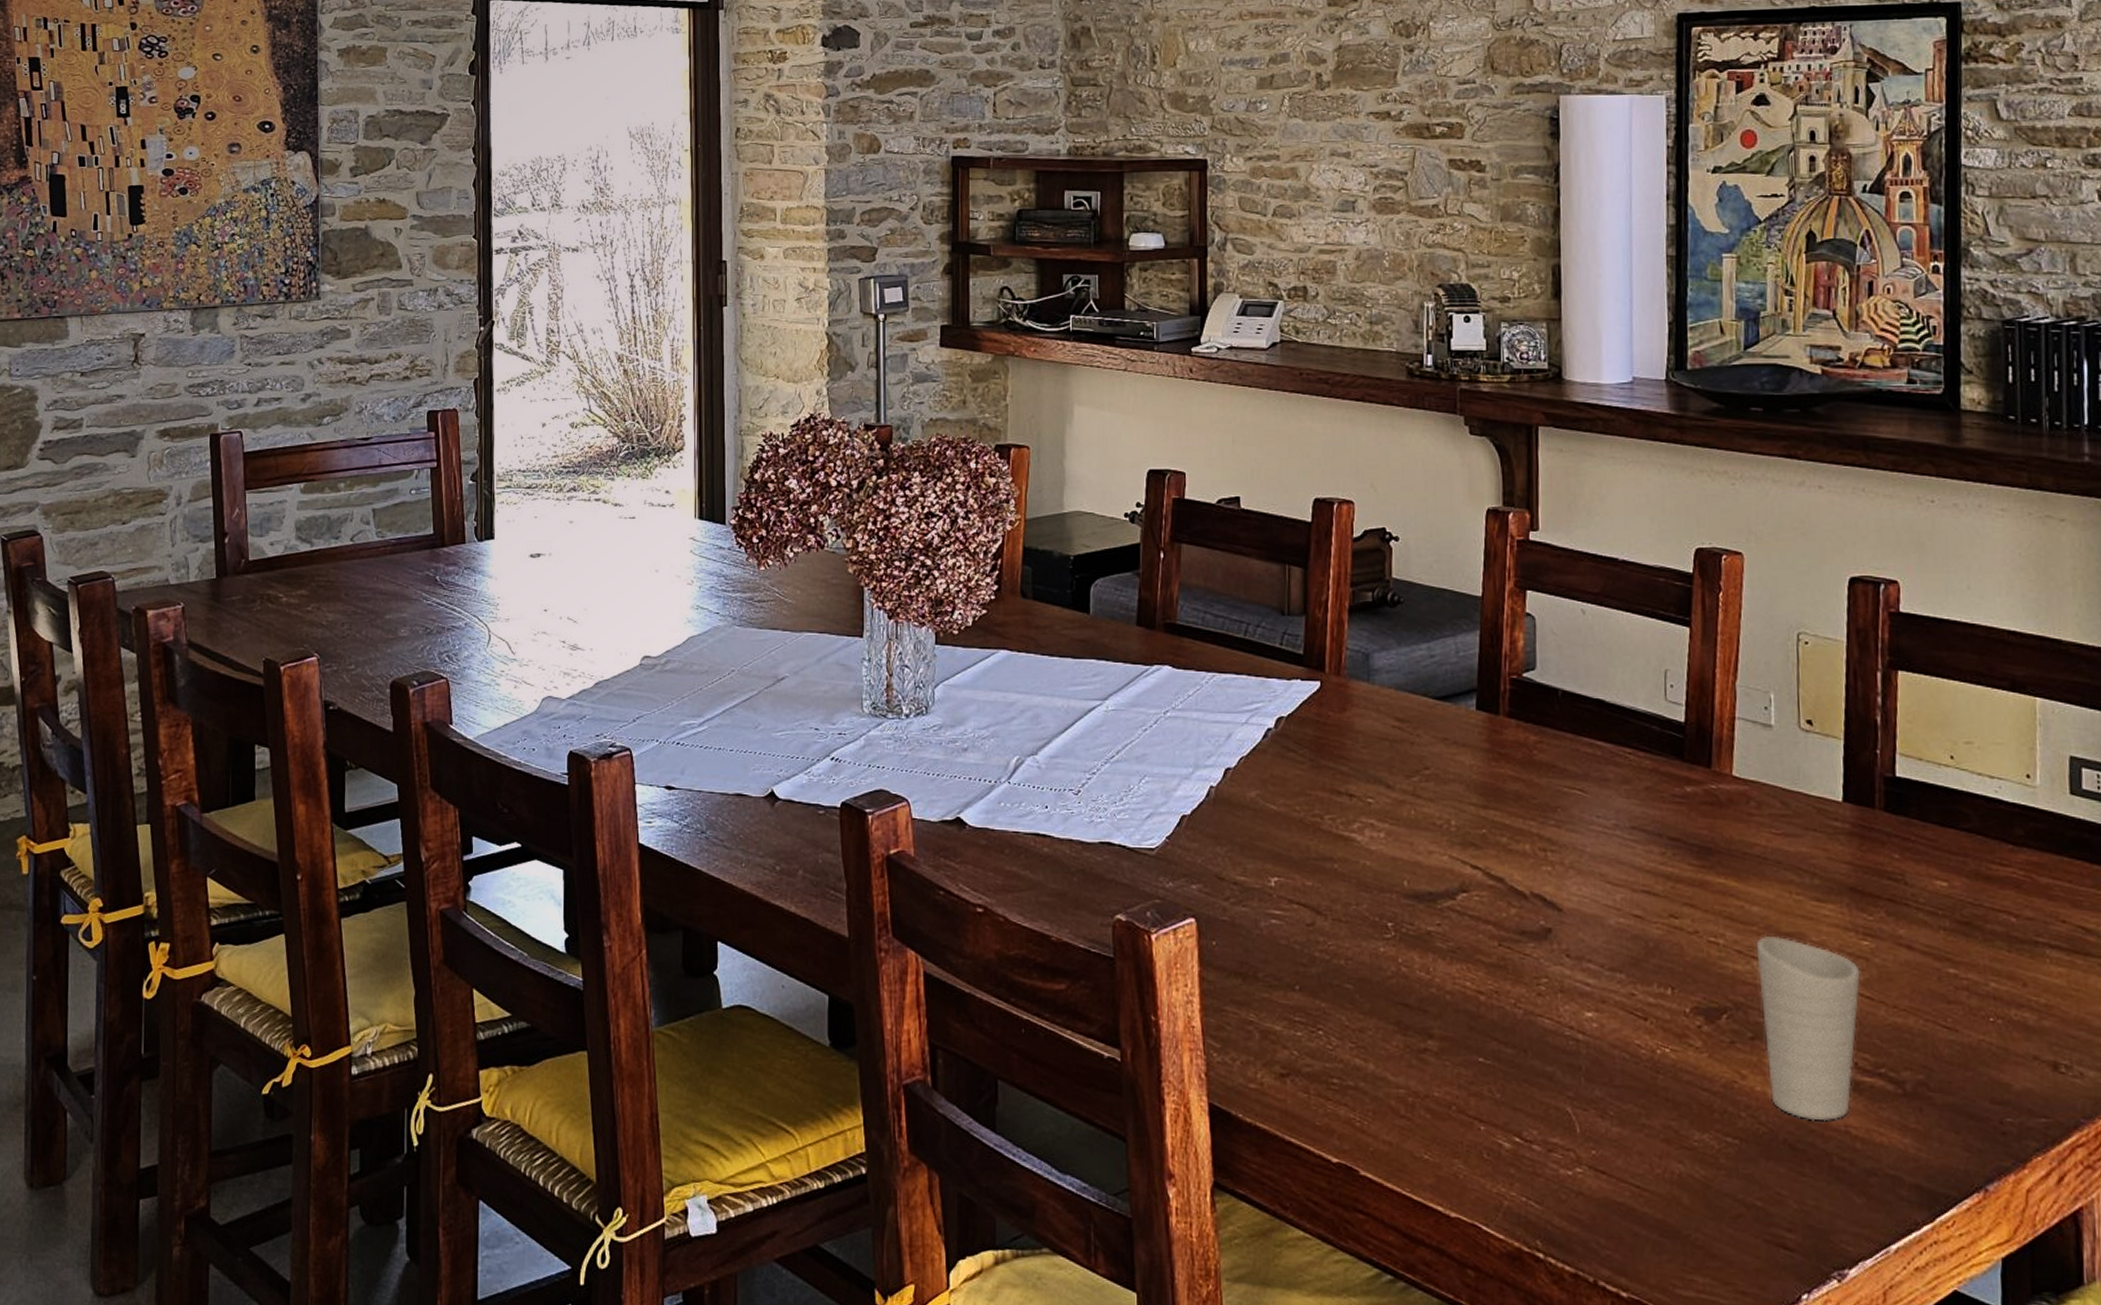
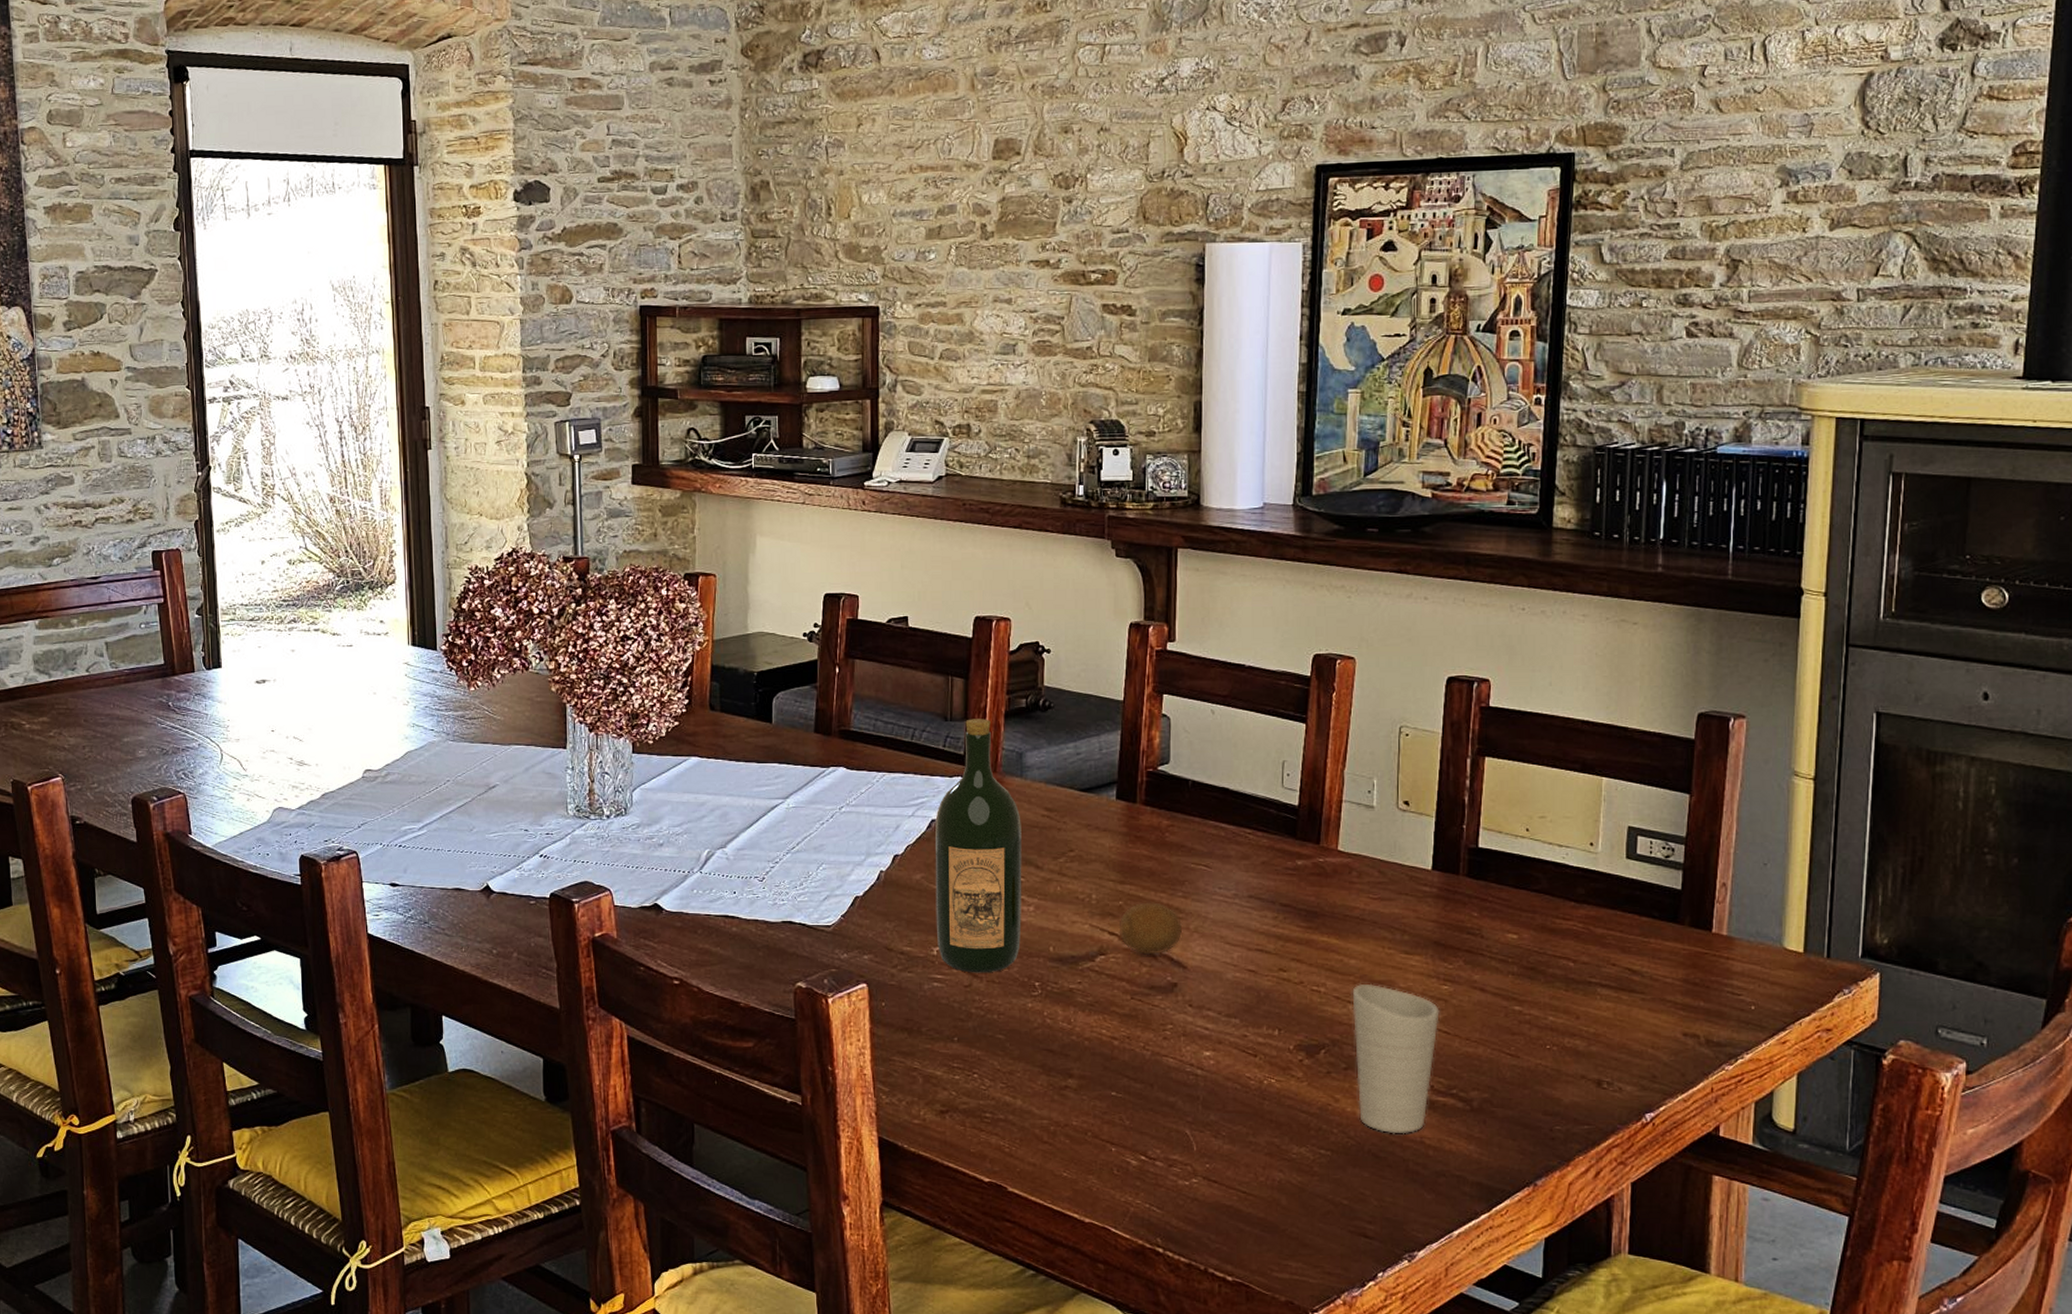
wine bottle: none [1271,613,1371,910] -> present [934,719,1022,973]
fruit: none [1482,831,1556,894] -> present [1118,902,1183,955]

